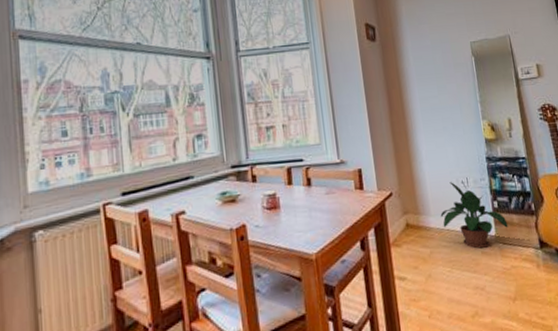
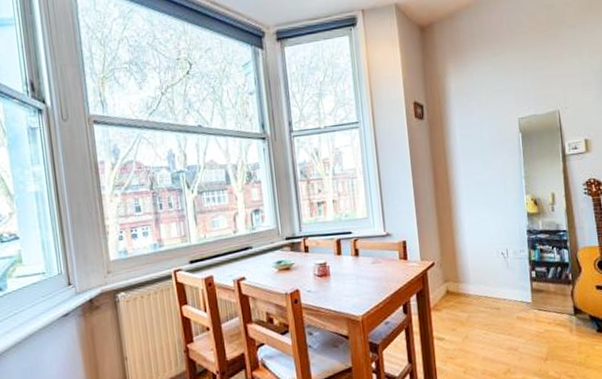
potted plant: present [440,182,508,249] -> none [479,253,544,314]

